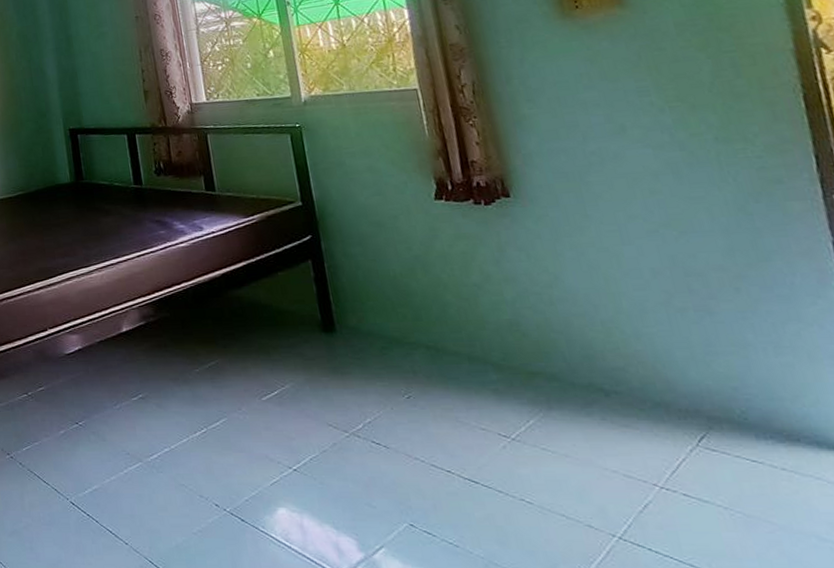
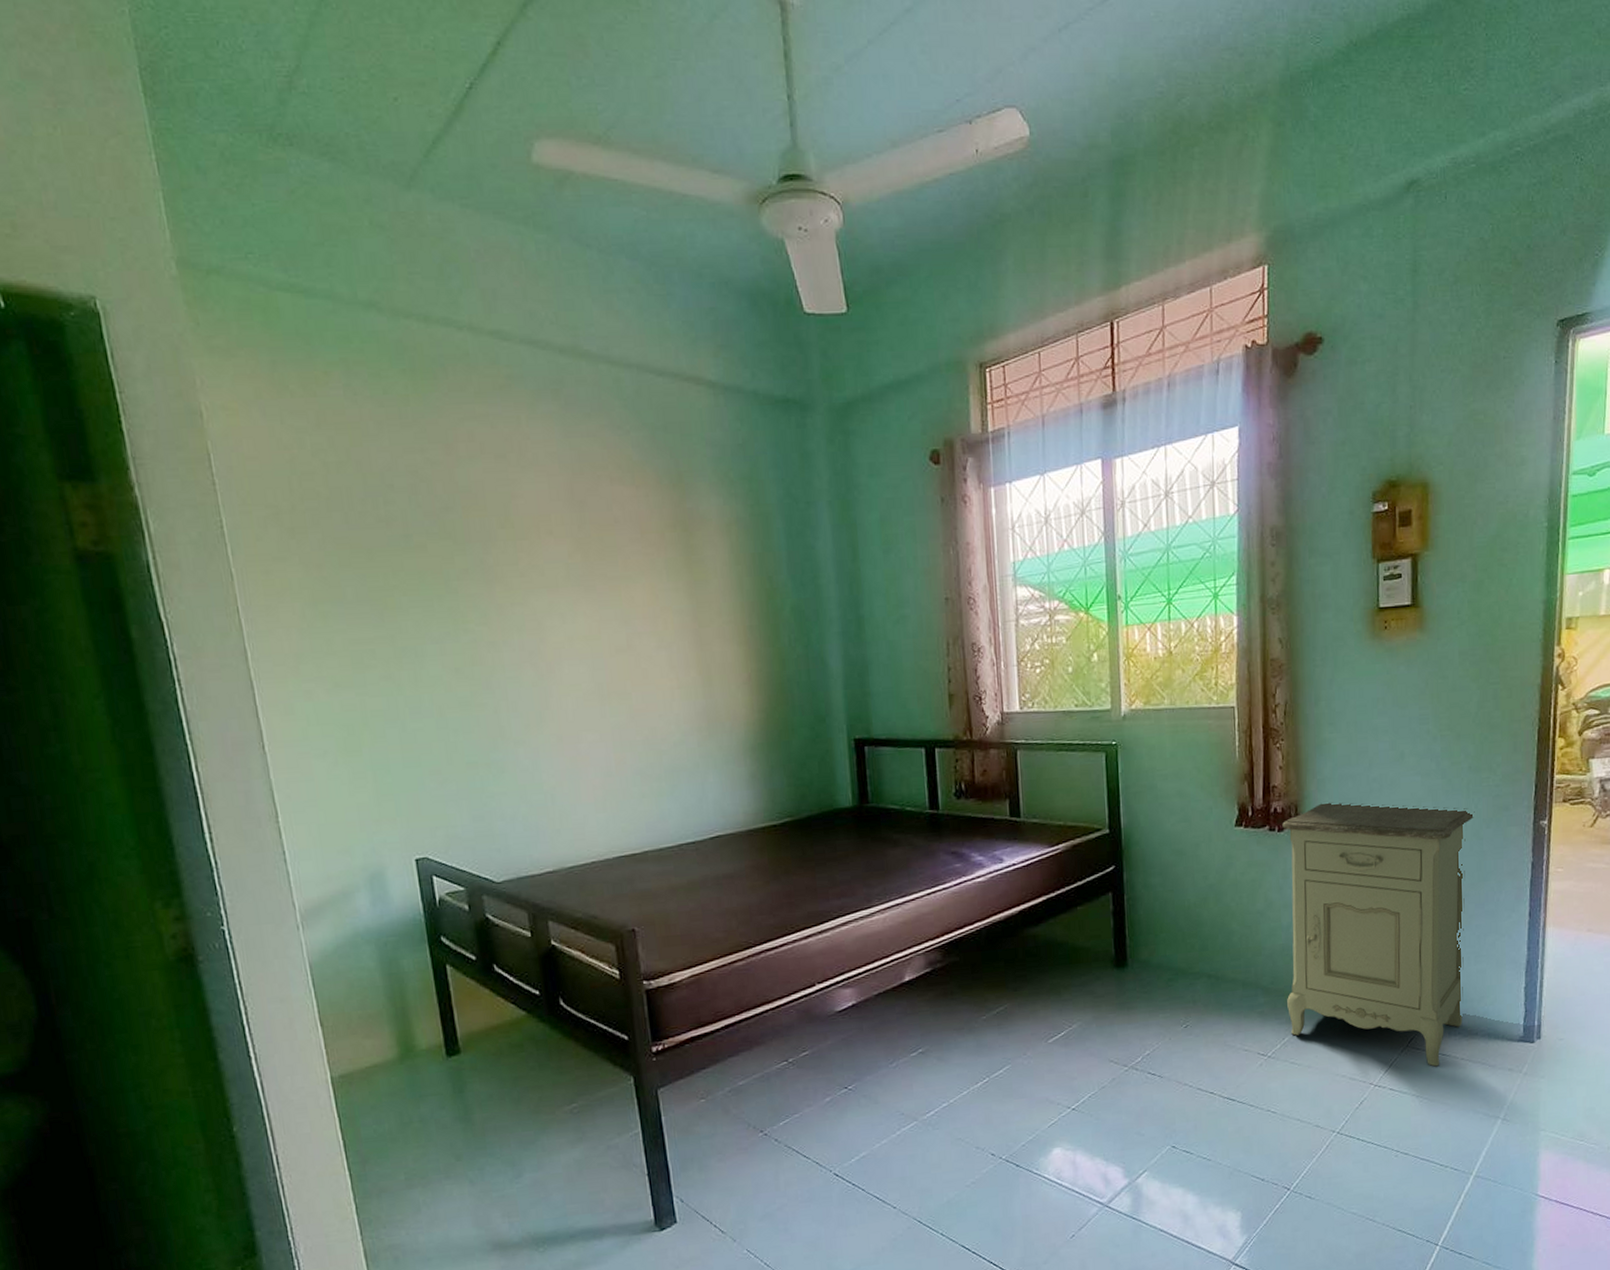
nightstand: none [488,176,774,475] -> present [1282,802,1475,1067]

